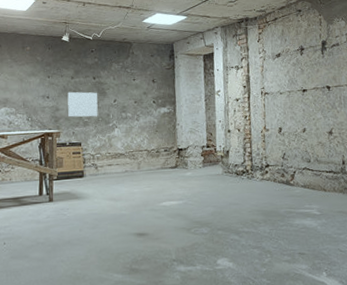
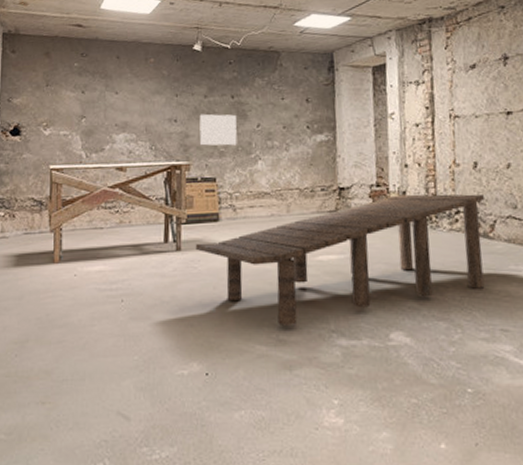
dining table: none [65,152,287,258] -> present [195,194,485,326]

